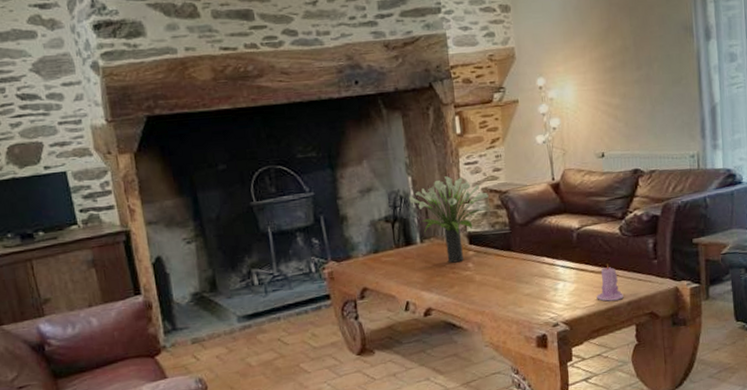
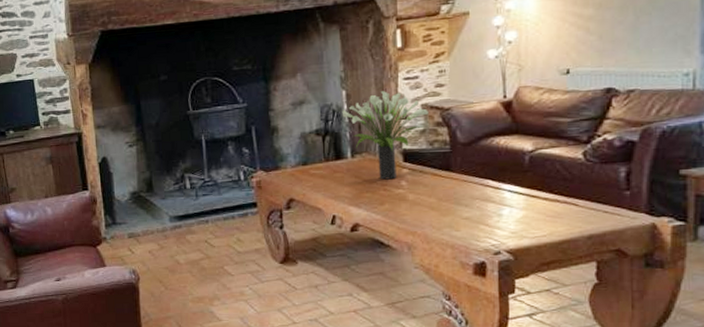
candle: present [596,264,624,302] -> none [549,191,583,233]

